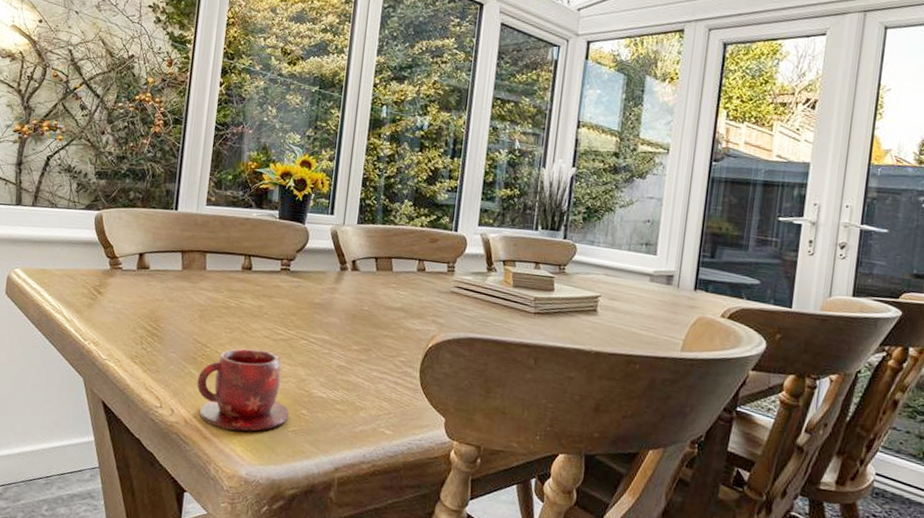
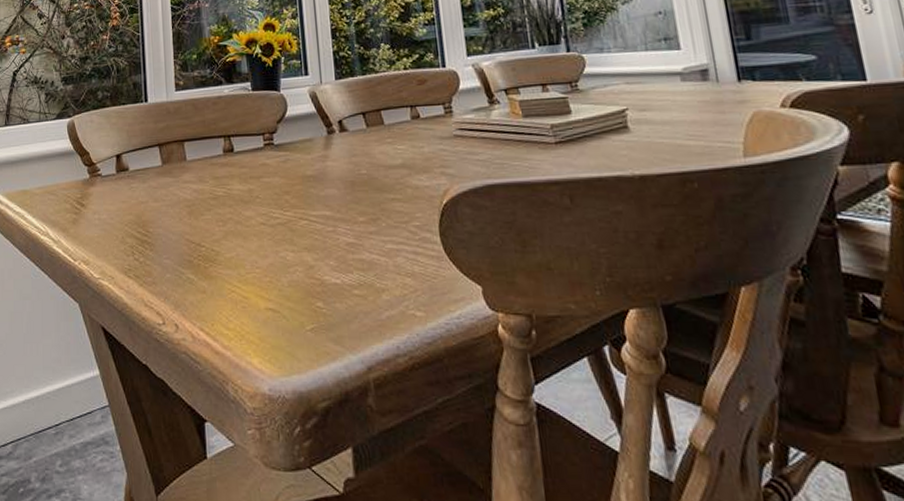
teacup: present [197,348,289,432] -> none [197,239,303,339]

